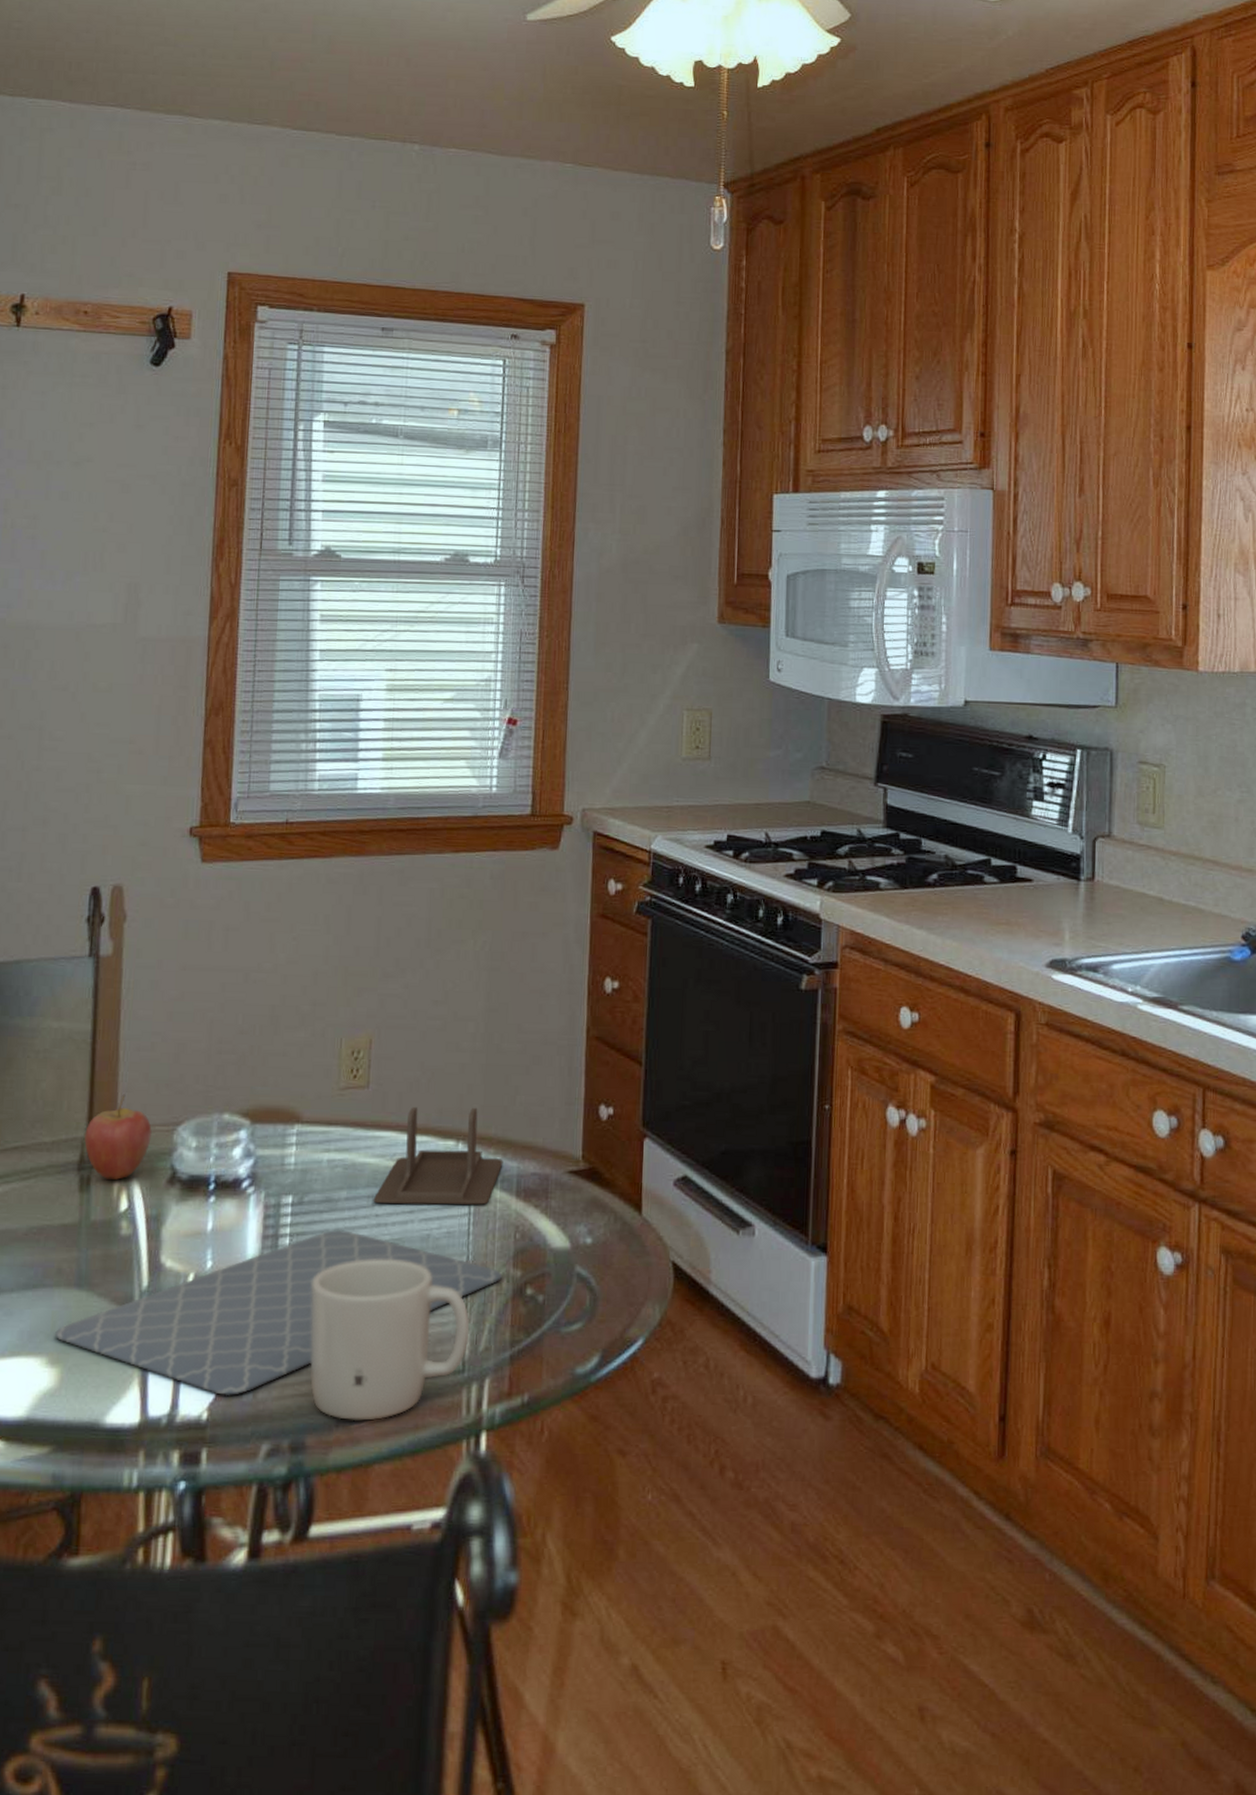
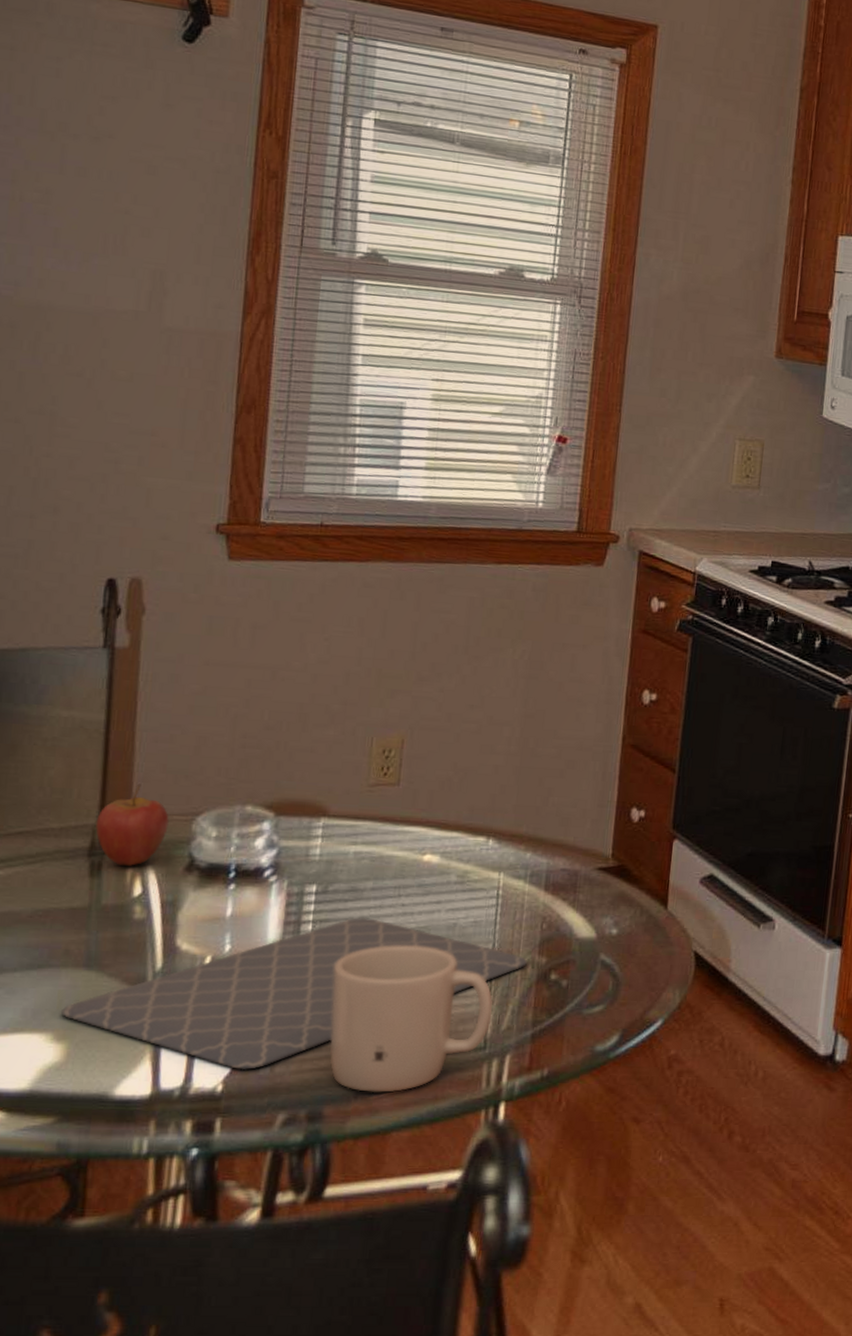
napkin holder: present [373,1106,504,1205] -> none [399,804,534,897]

